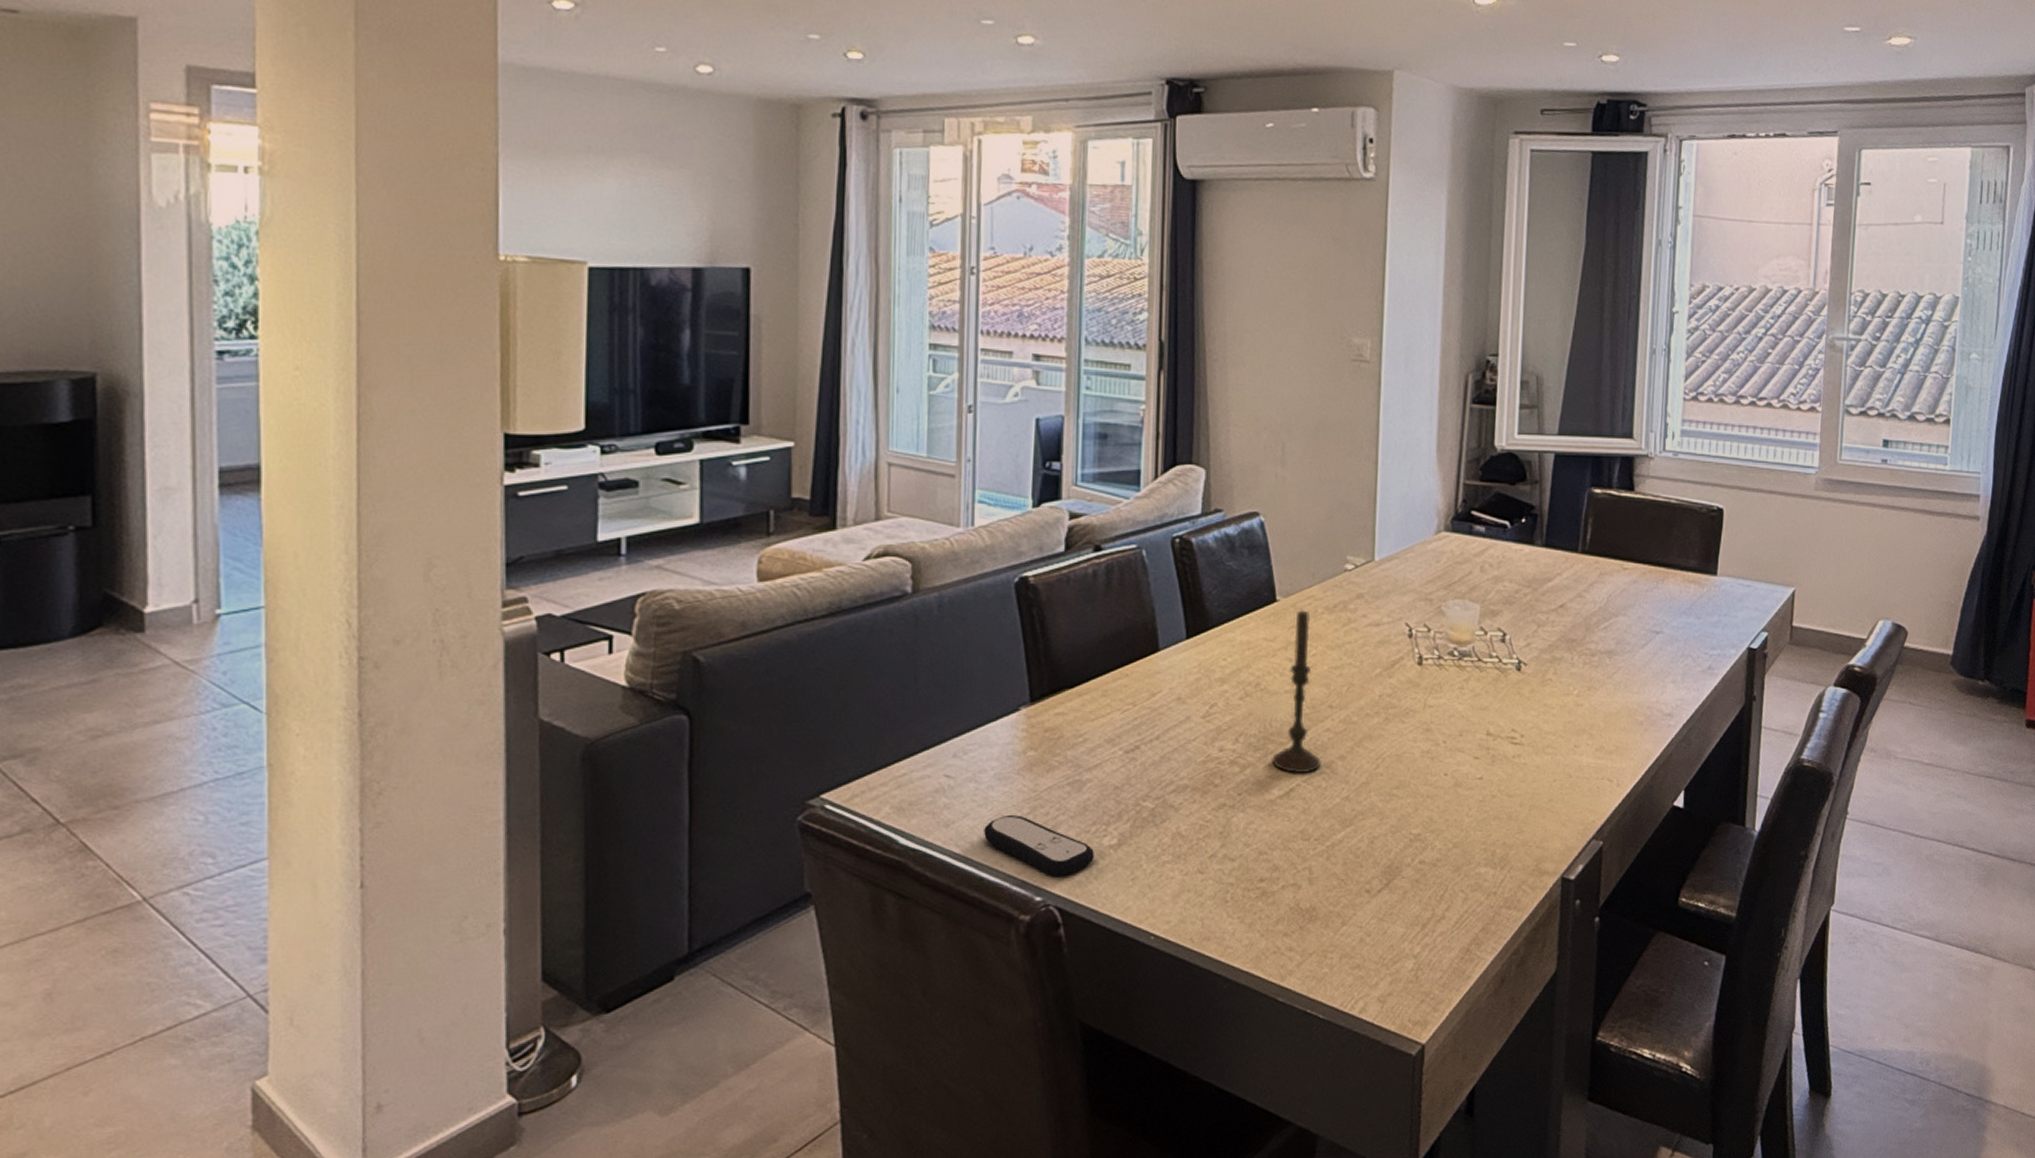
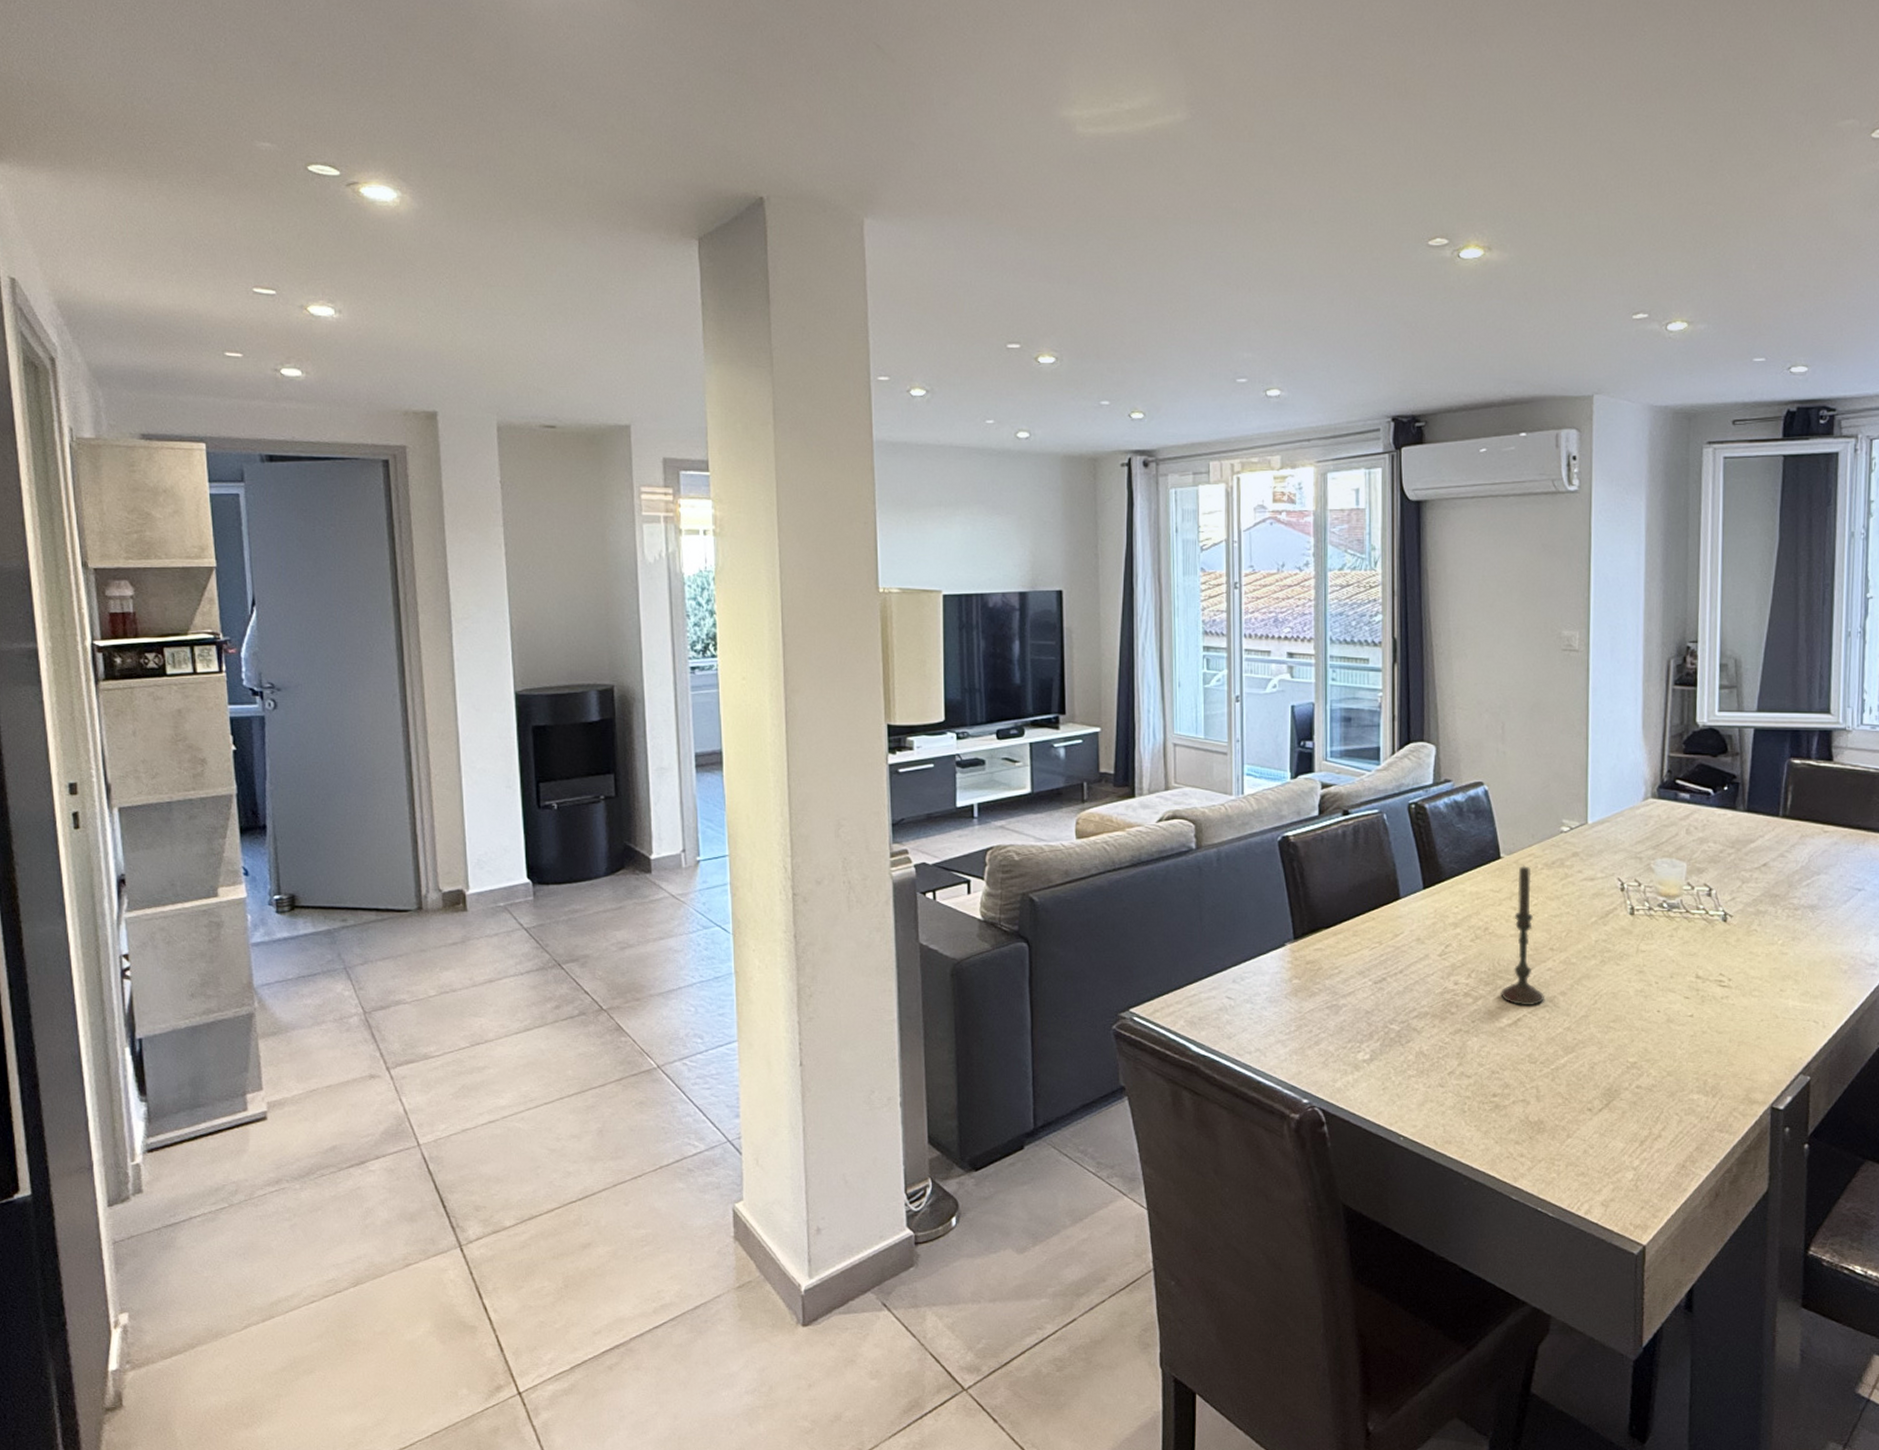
remote control: present [984,814,1094,878] -> none [1259,1031,1350,1084]

